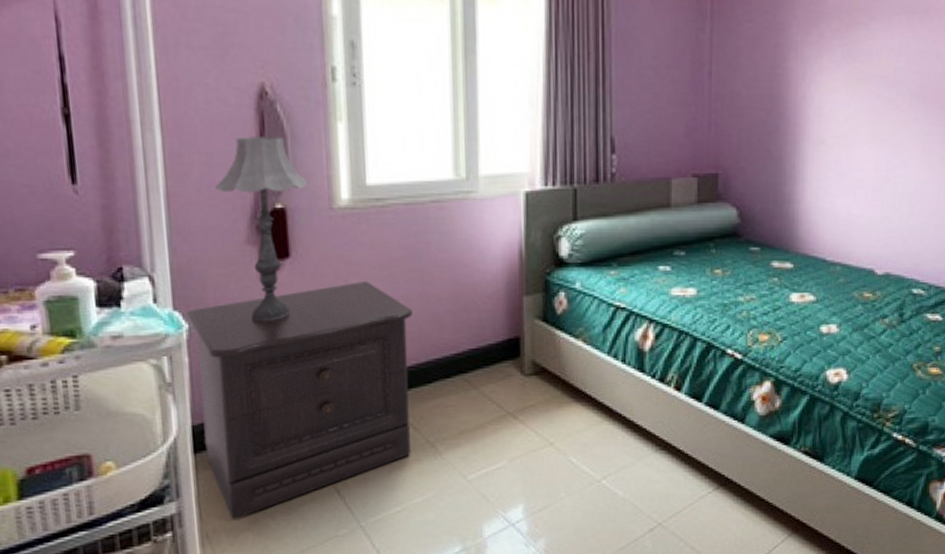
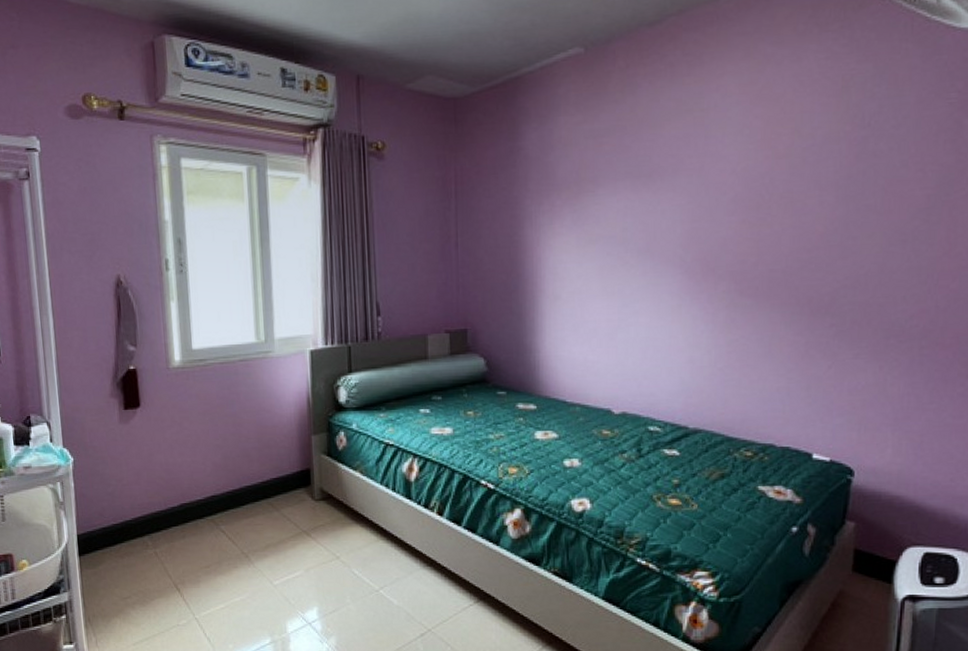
nightstand: present [185,280,414,519] -> none [71,424,230,608]
table lamp: present [216,136,308,322] -> none [89,315,152,456]

